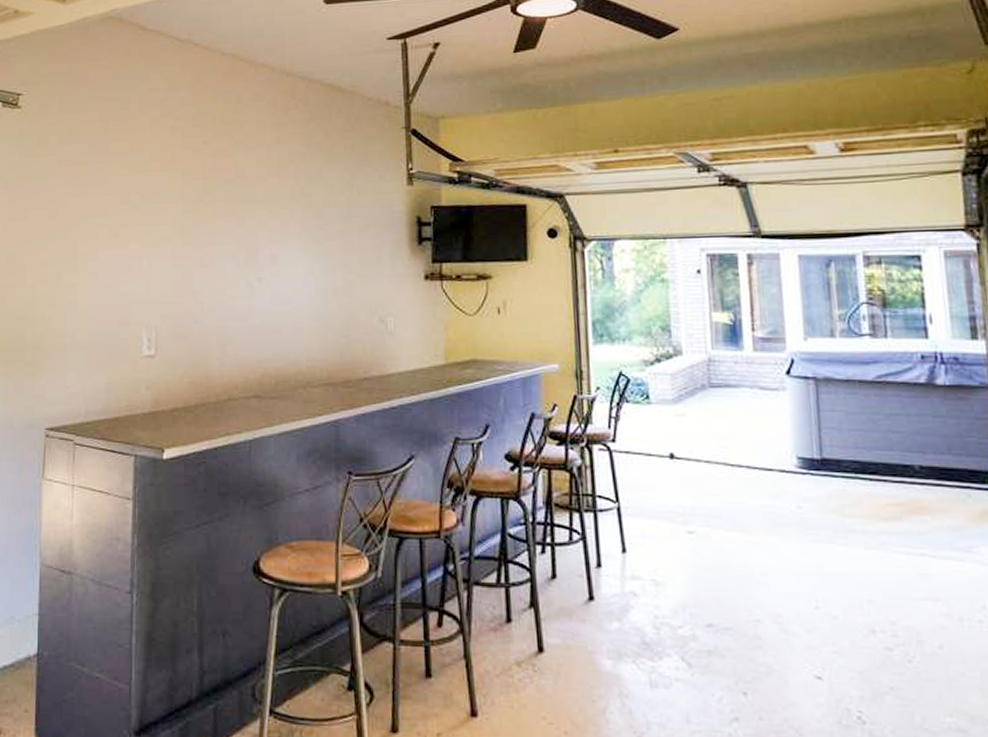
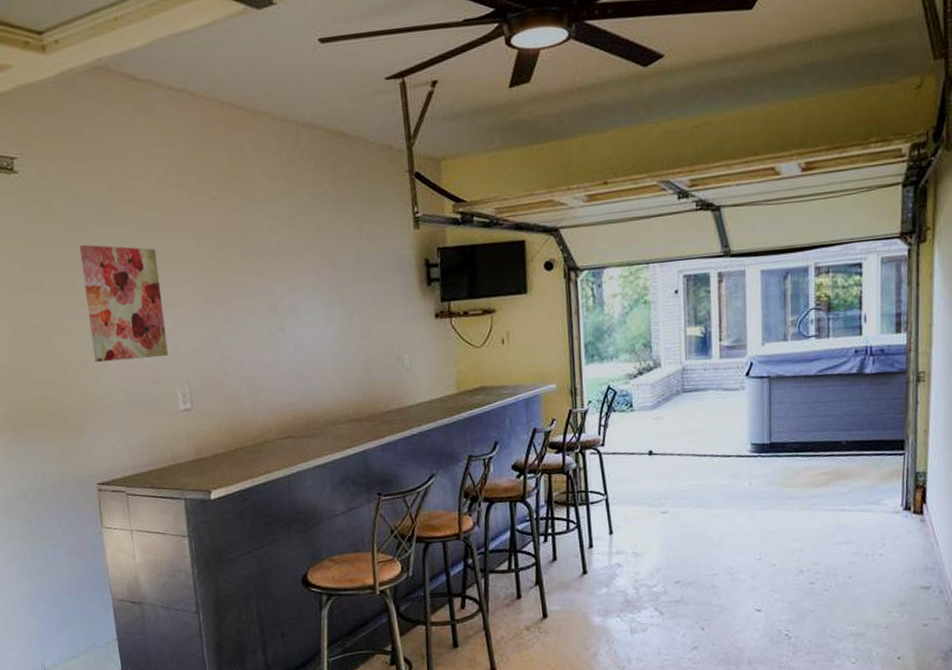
wall art: none [64,179,141,298] -> present [79,244,169,363]

